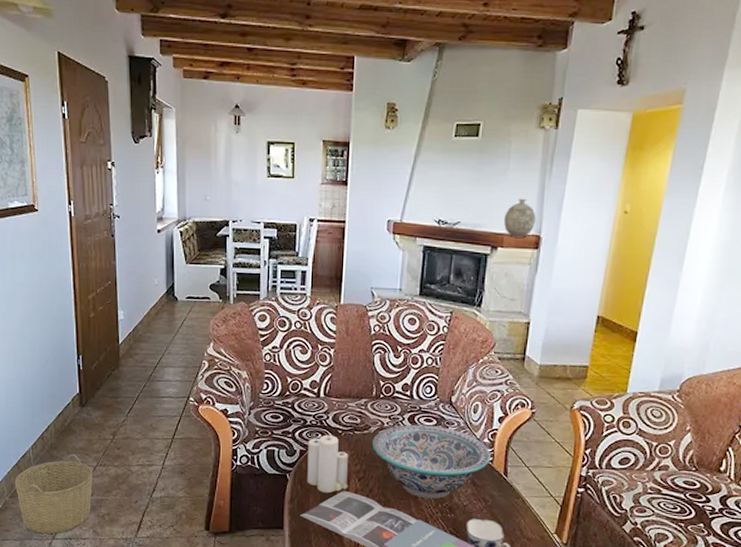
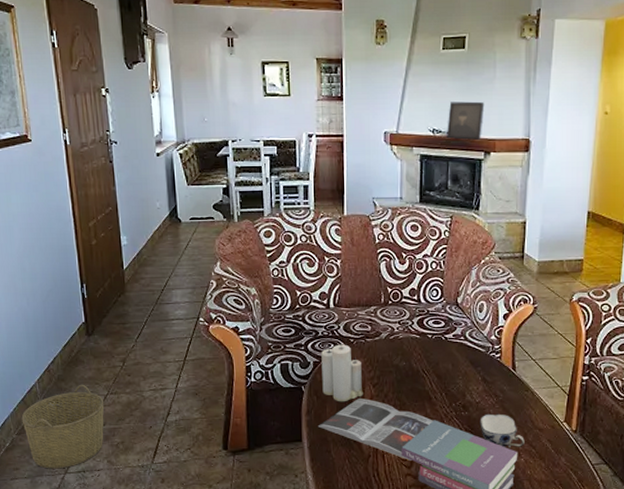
decorative bowl: present [372,424,491,499] -> none [383,327,498,399]
picture frame: none [453,192,495,233] -> present [447,101,485,140]
decorative vase: present [503,198,536,237] -> none [494,104,524,142]

